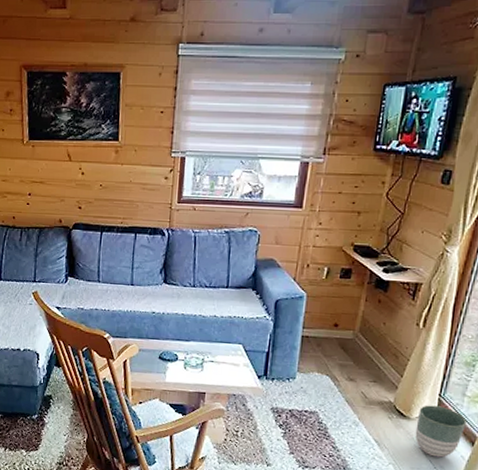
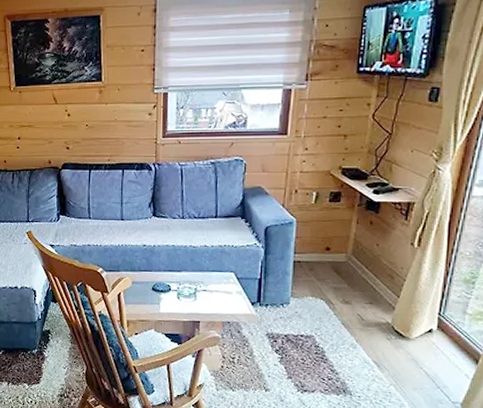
planter: present [415,405,467,458] -> none [415,324,469,377]

